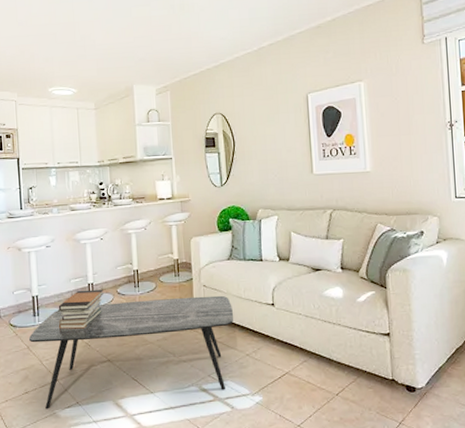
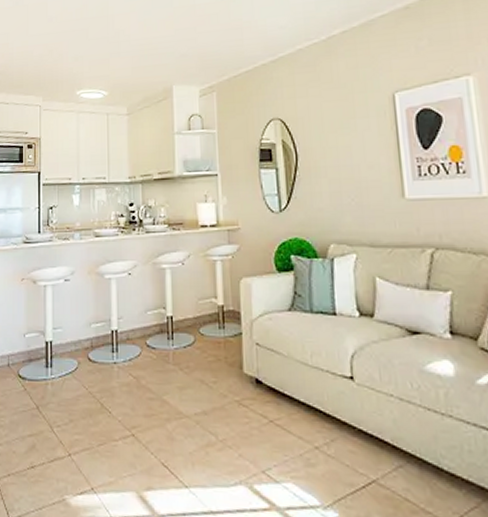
coffee table: present [28,295,234,409] -> none [38,357,298,496]
book stack: present [57,289,104,330] -> none [73,338,130,389]

